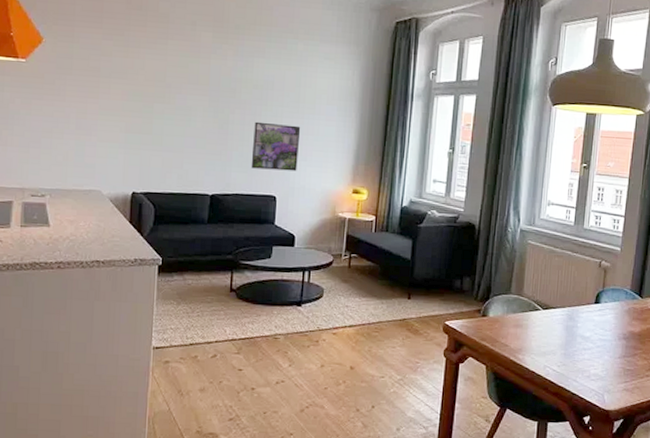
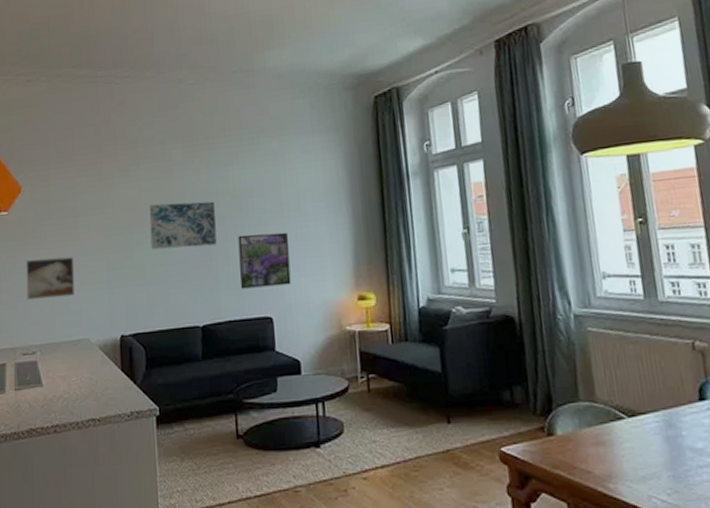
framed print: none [40,109,93,150] -> present [25,256,75,300]
wall art: none [171,79,238,126] -> present [149,201,217,250]

